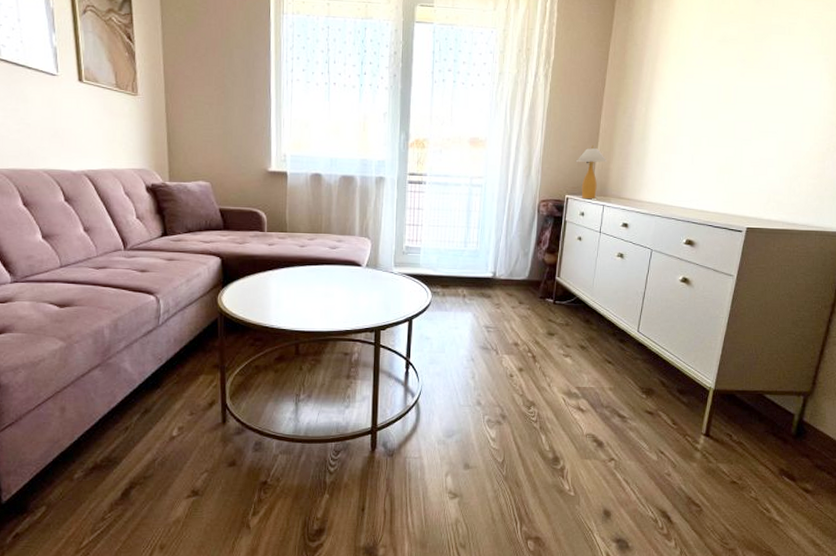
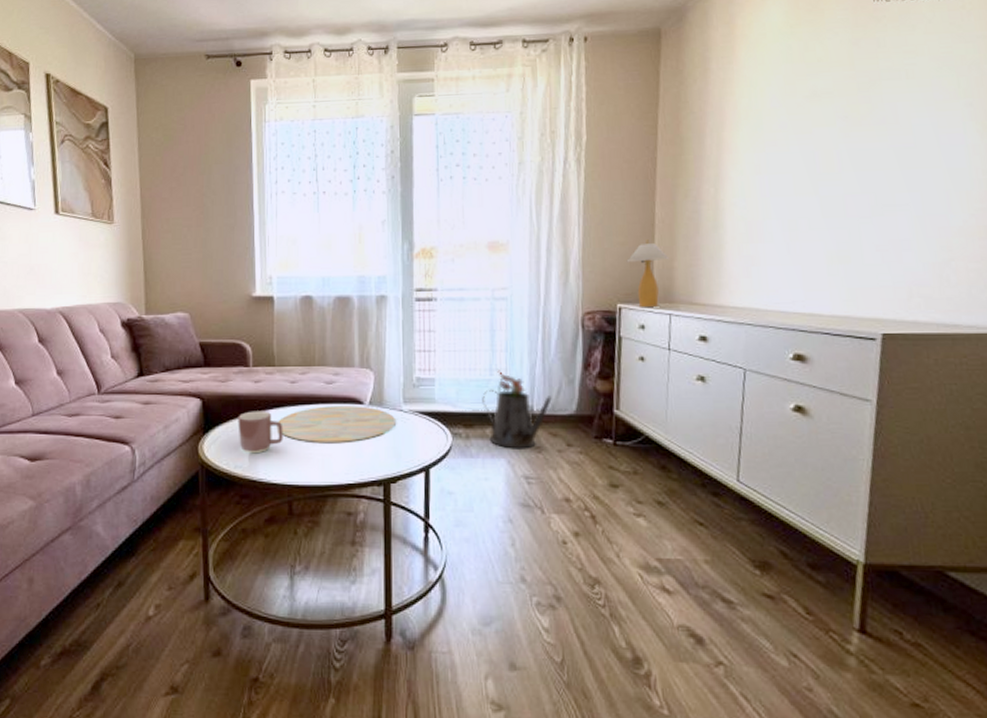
mug: none [253,269,293,305] -> present [238,411,283,454]
decorative tray: none [287,267,387,297] -> present [276,406,395,442]
watering can: none [457,243,511,306] -> present [482,370,552,449]

